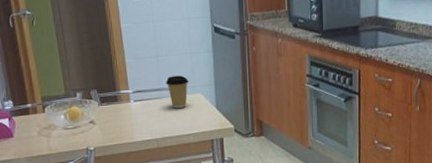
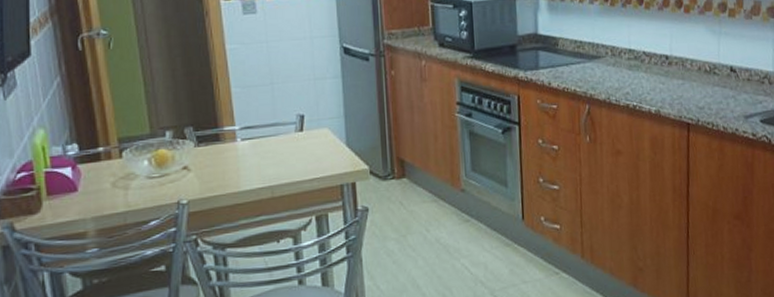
coffee cup: present [165,75,189,109] -> none [282,107,313,148]

